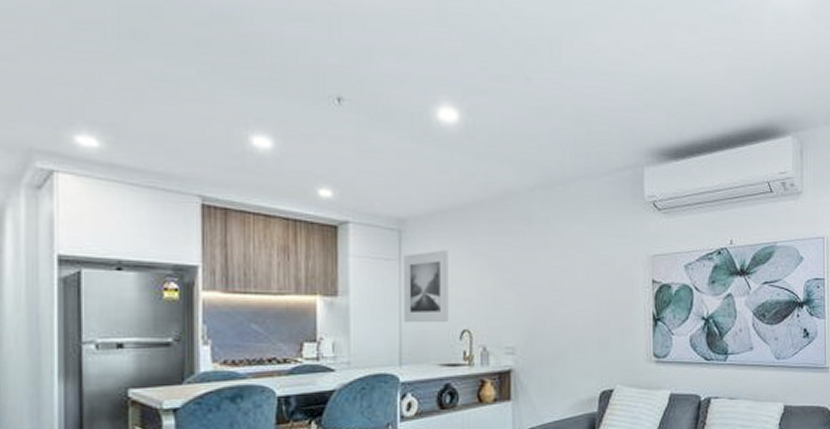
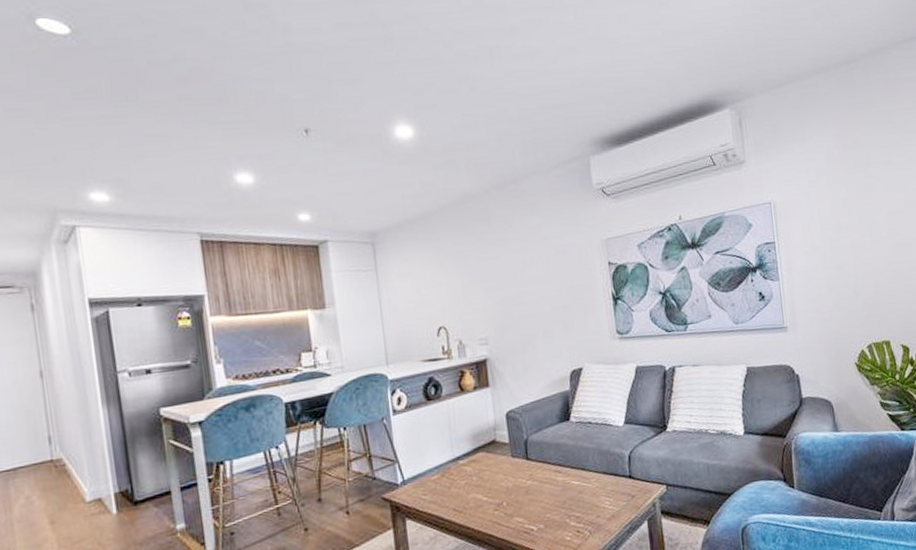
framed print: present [404,250,449,322] -> none [379,256,426,325]

